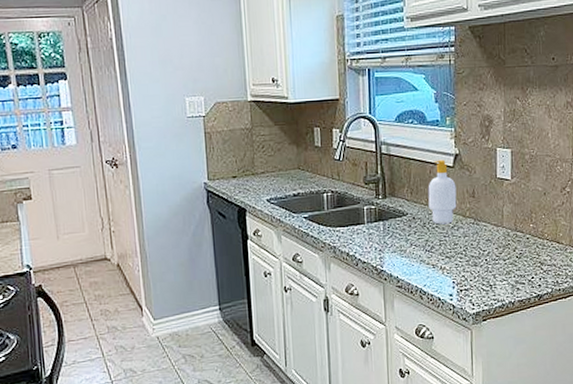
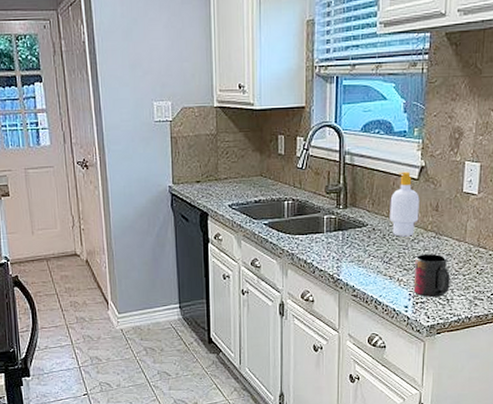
mug: none [456,239,492,284] -> present [413,253,450,297]

